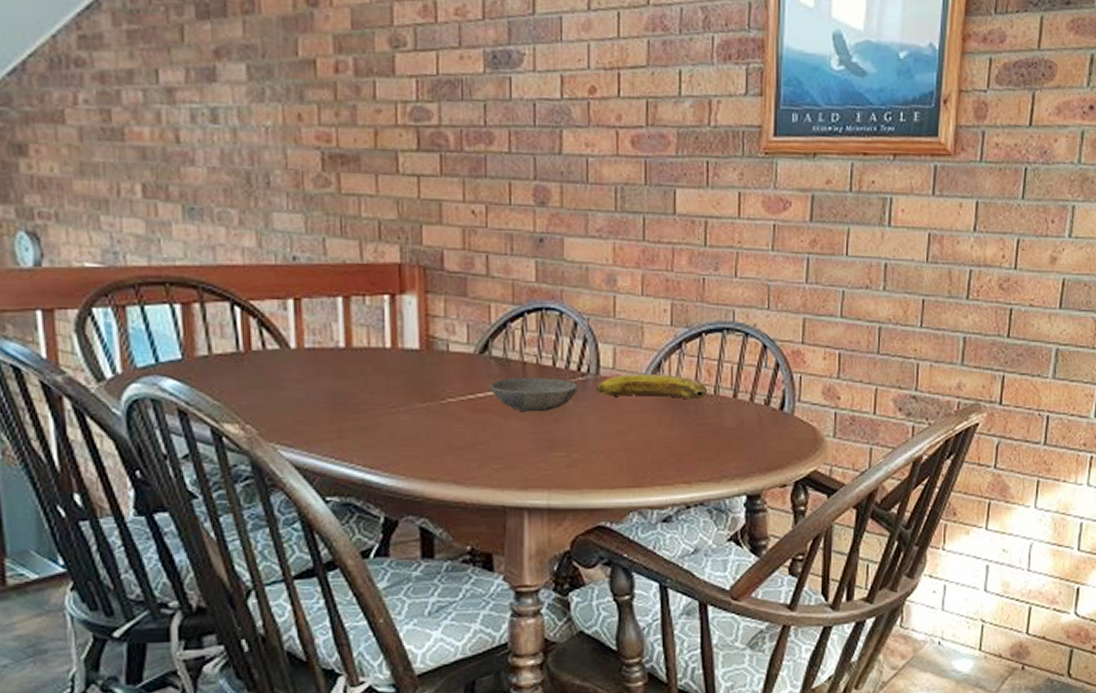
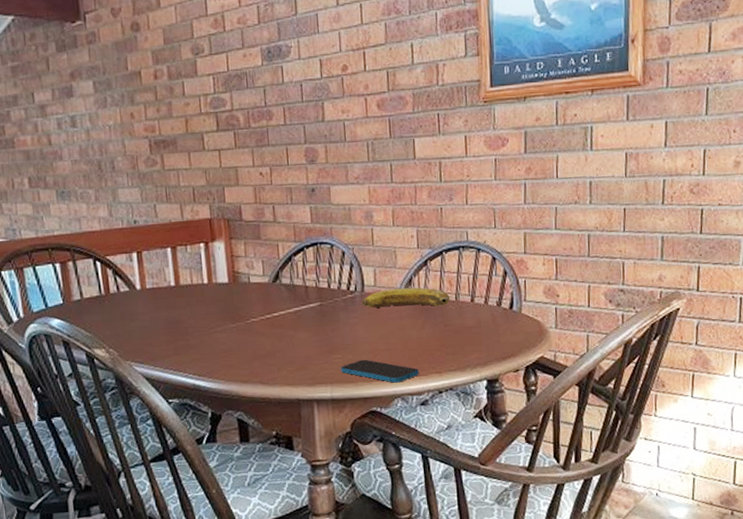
bowl: present [490,377,577,412] -> none [282,297,348,325]
smartphone: none [563,460,662,492] -> present [341,359,419,383]

